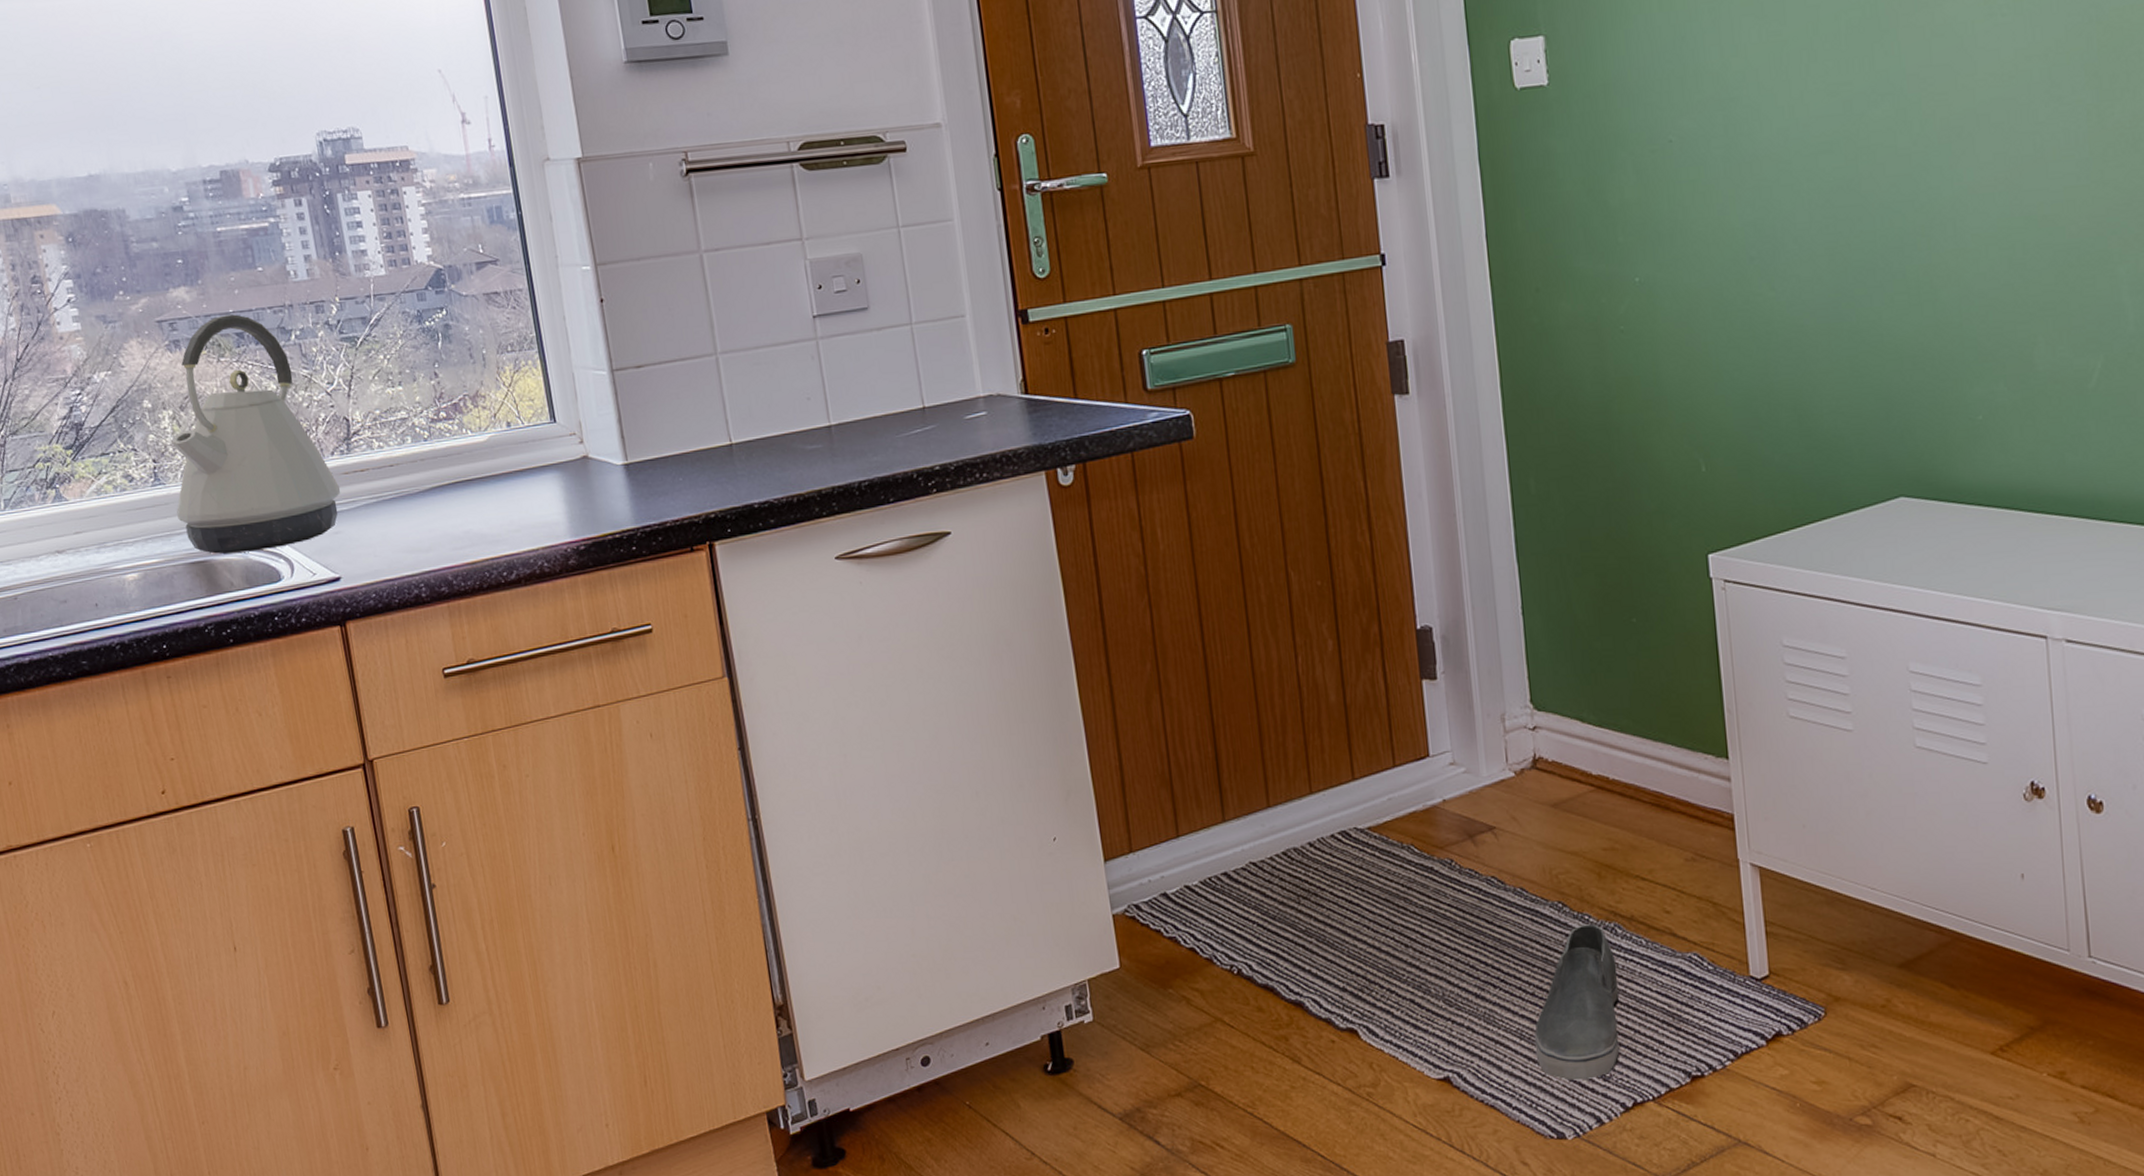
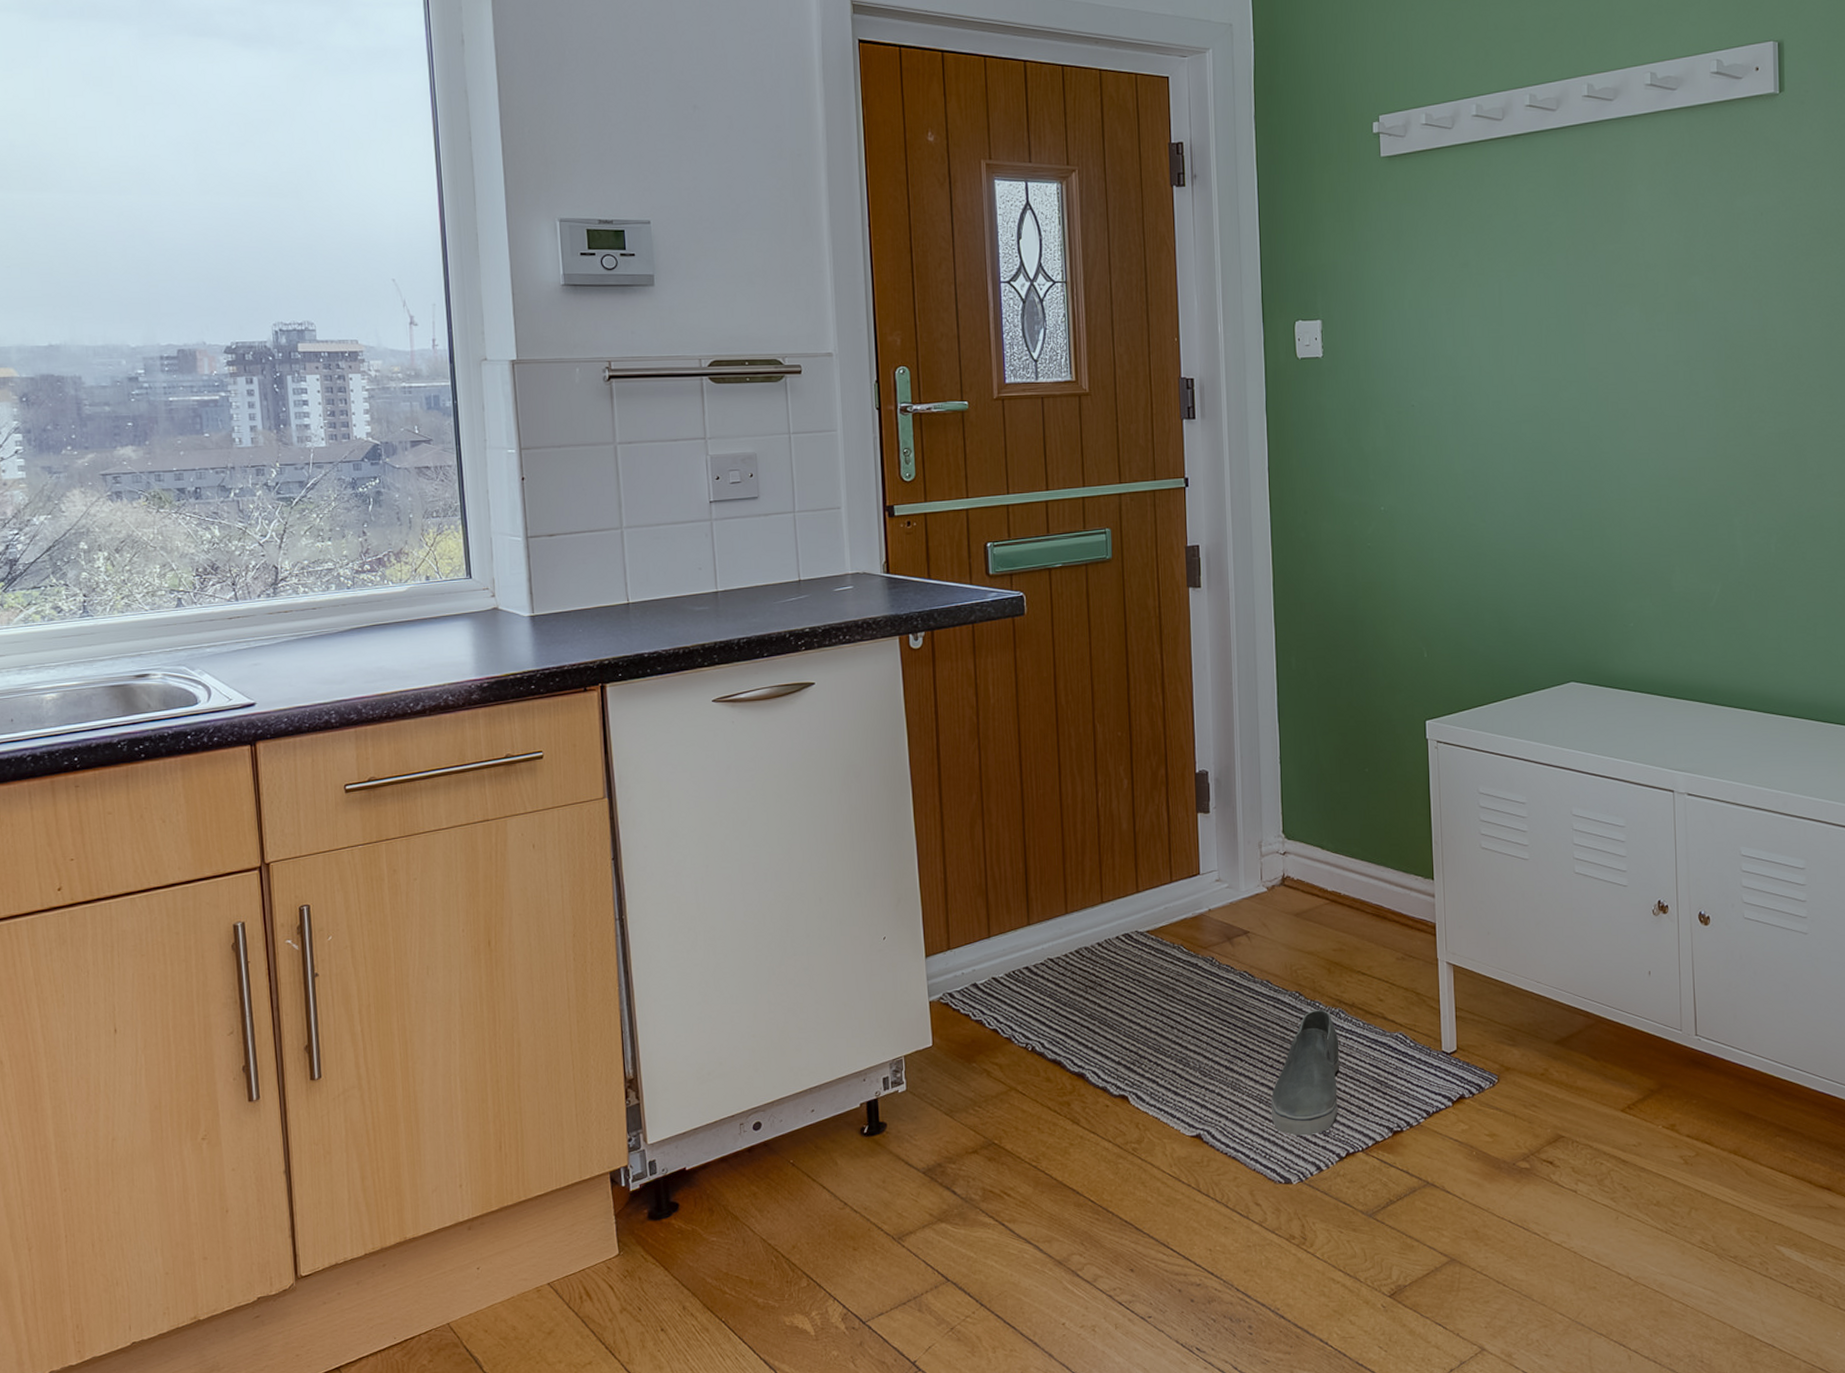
kettle: present [170,314,341,554] -> none [102,472,264,679]

